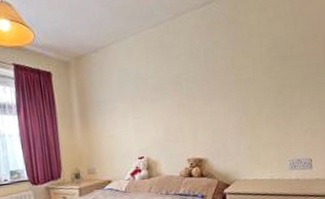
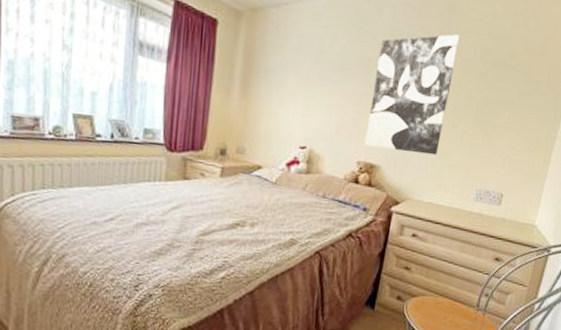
wall art: none [184,41,251,145] -> present [364,34,460,156]

